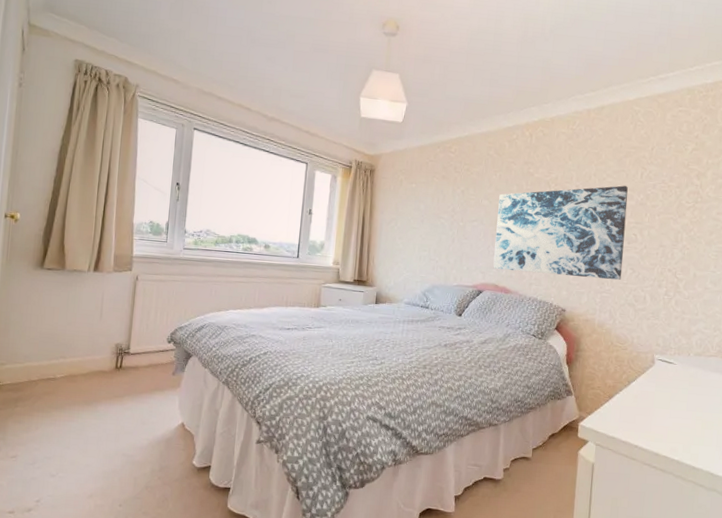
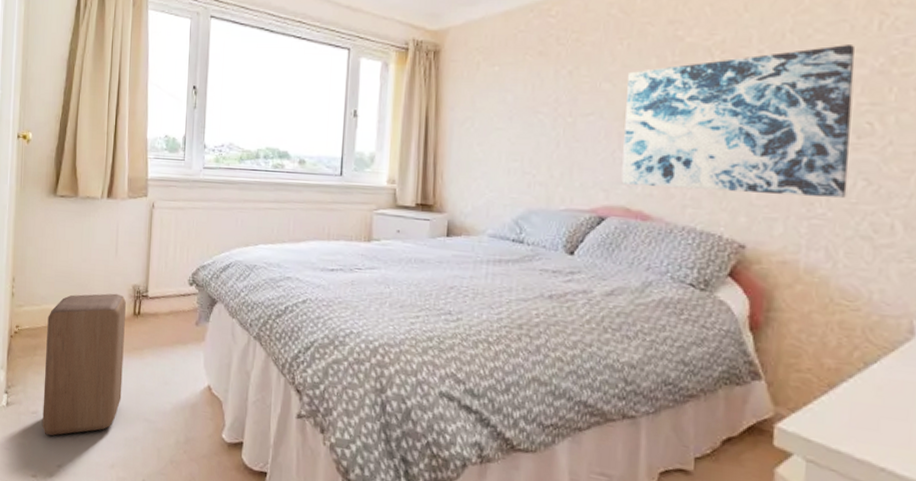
stool: none [21,351,109,475] -> present [42,293,126,436]

